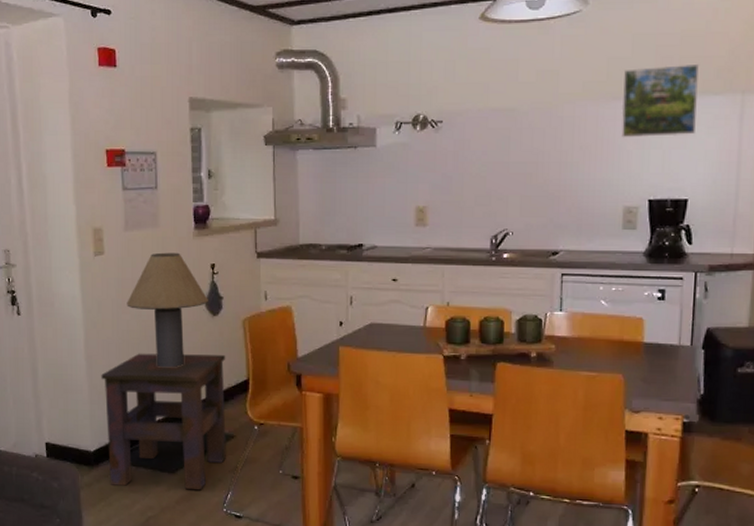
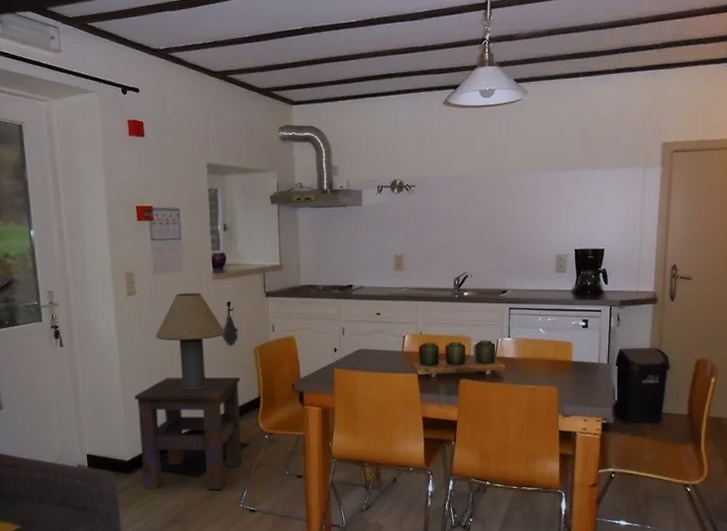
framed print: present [621,63,699,138] -> none [553,143,611,201]

